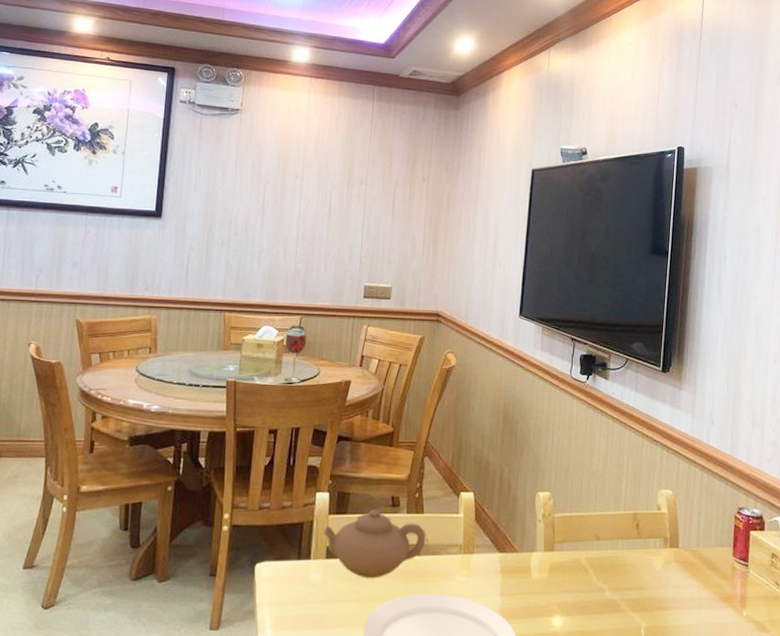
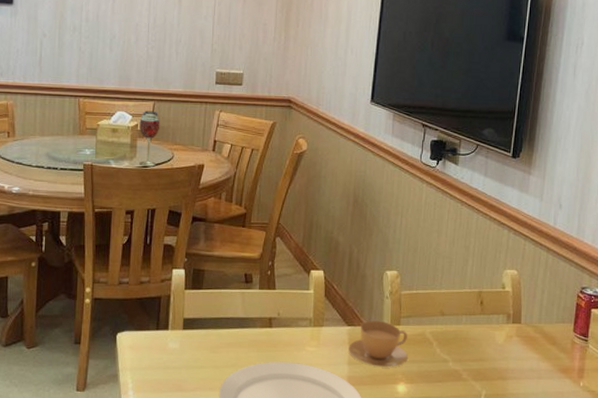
teapot: present [324,509,426,579] -> none [180,285,278,348]
teacup: none [501,546,563,598] -> present [349,320,408,367]

